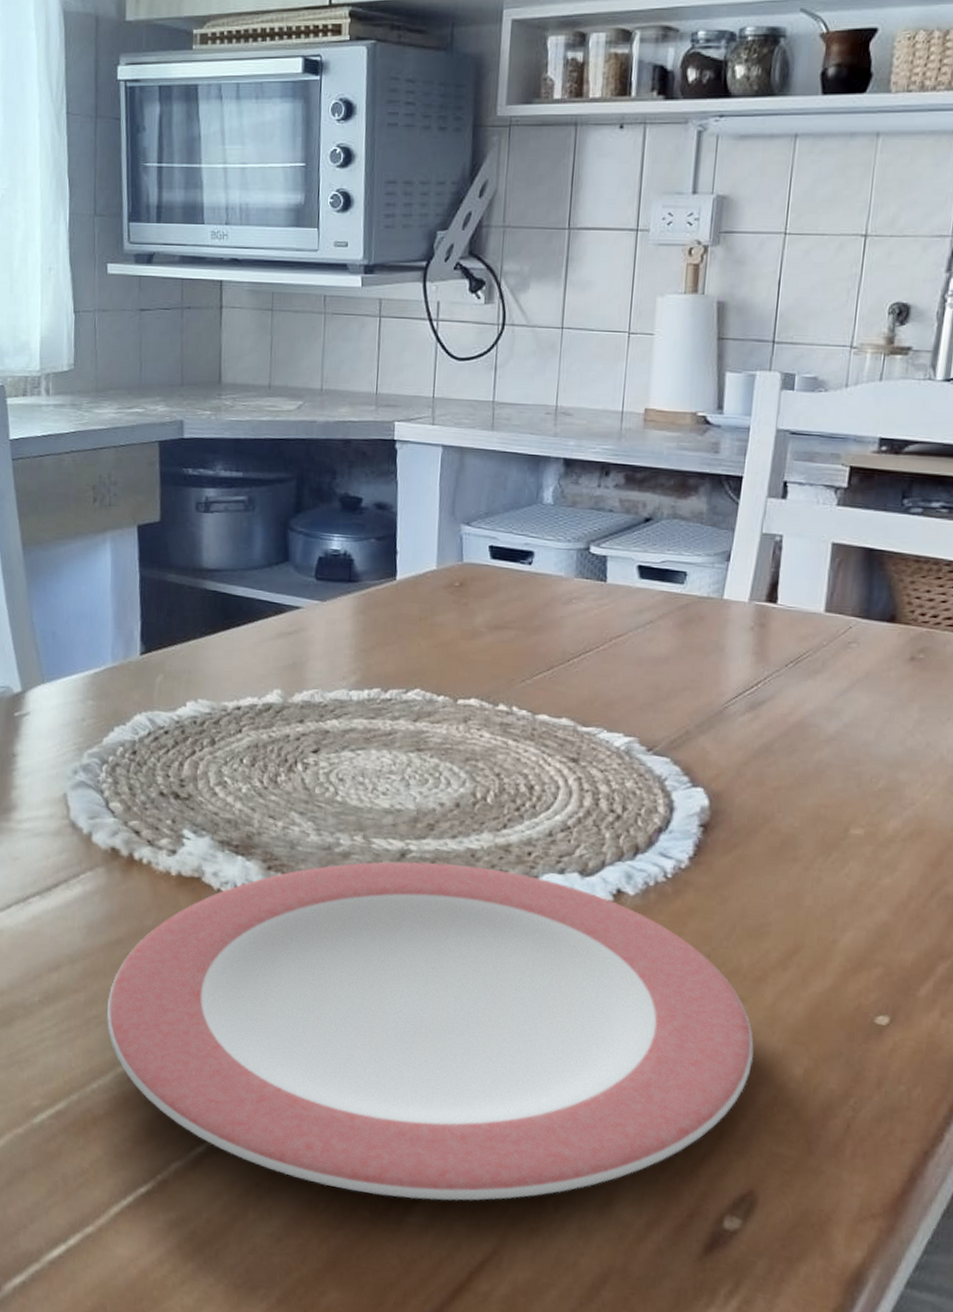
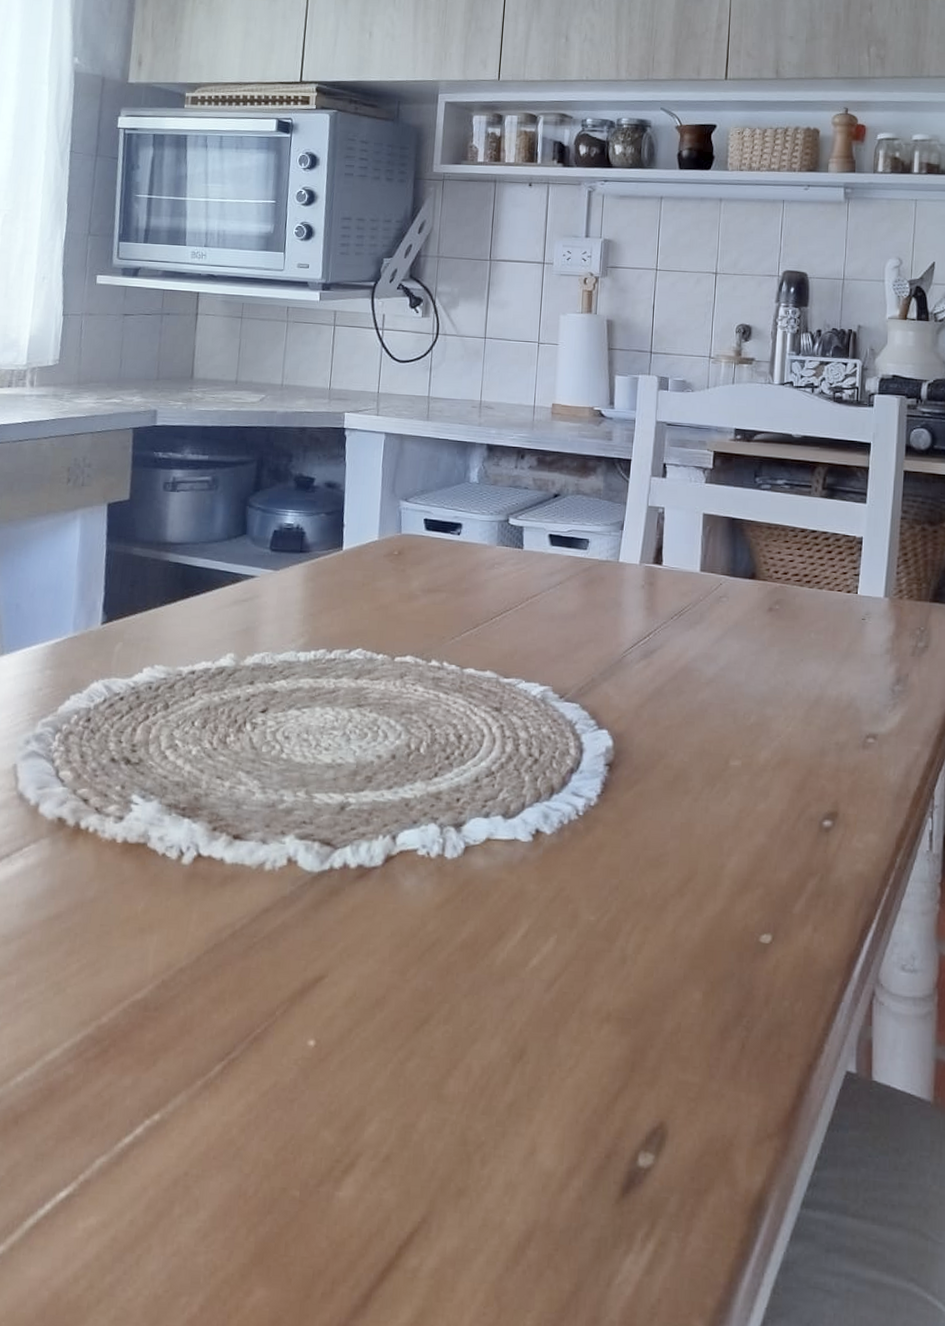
plate: present [107,861,754,1201] -> none [38,813,659,1171]

